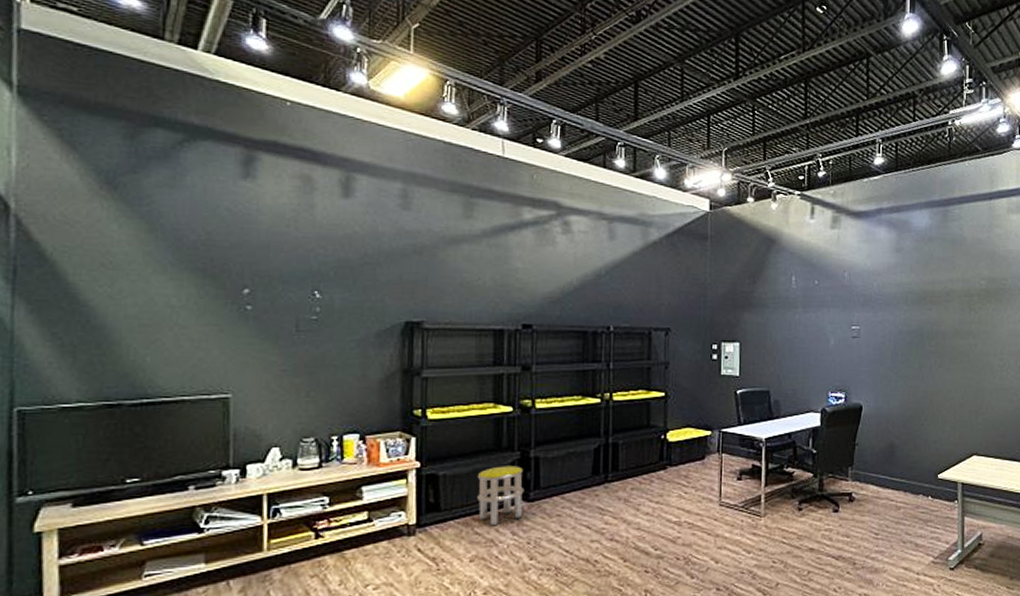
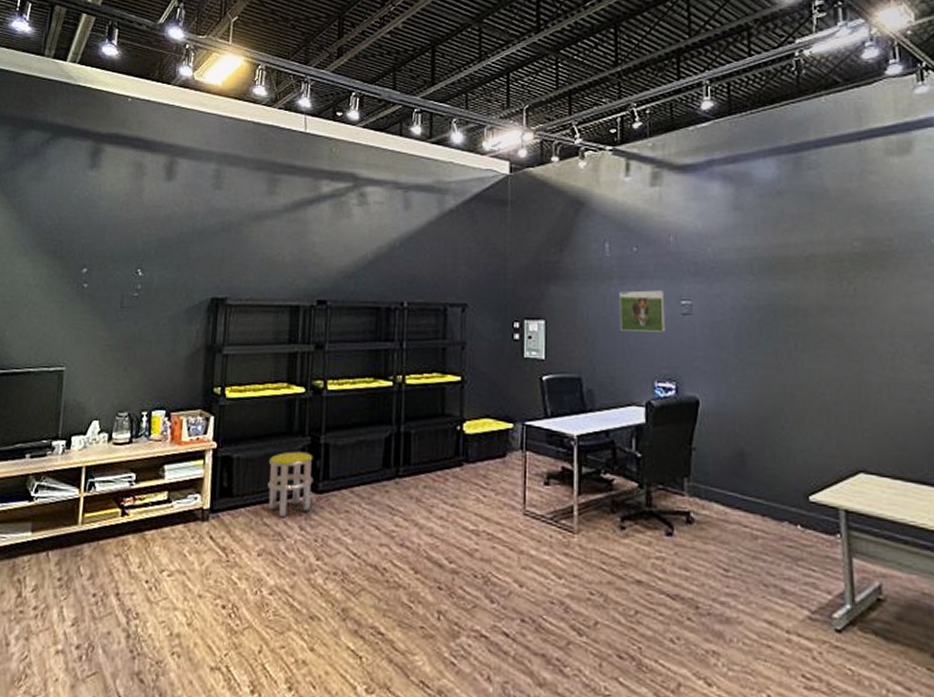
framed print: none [802,317,839,352] -> present [619,290,665,332]

